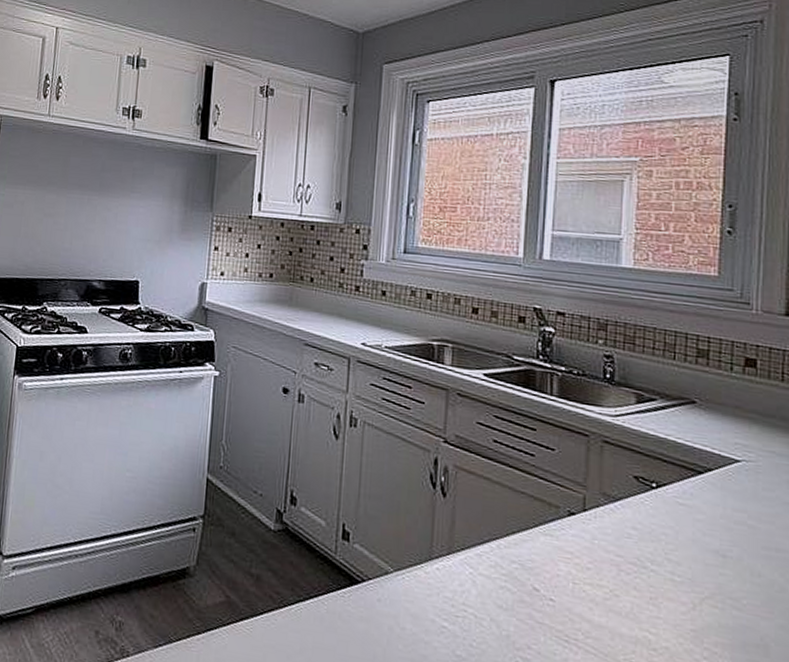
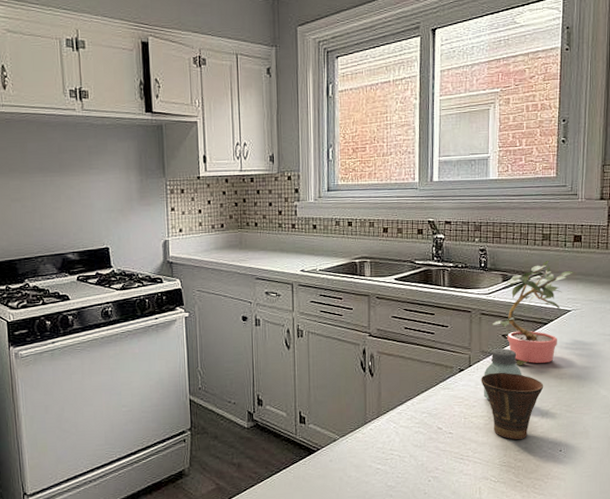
cup: none [599,526,697,635] -> present [481,372,544,440]
saltshaker: none [604,493,663,564] -> present [484,348,522,400]
potted plant: none [618,386,747,529] -> present [492,261,575,365]

